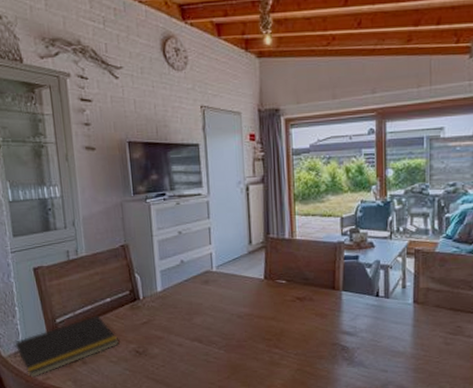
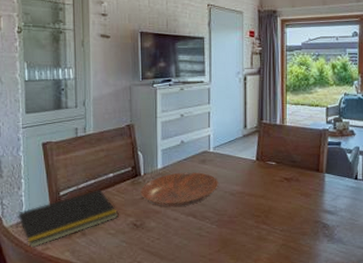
bowl: none [140,294,224,333] -> present [140,172,219,207]

